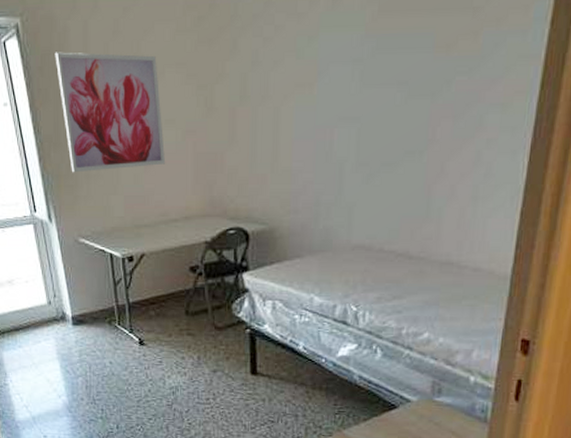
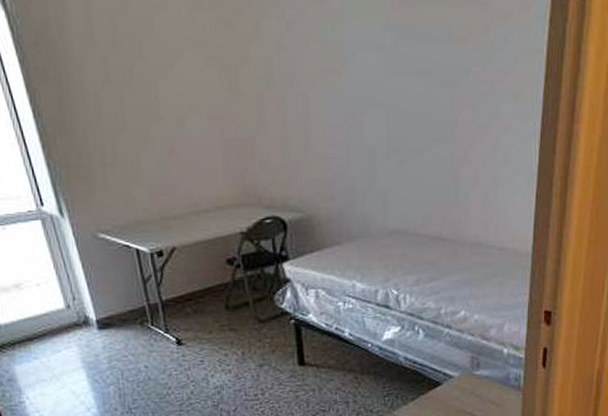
wall art: present [55,52,166,173] -> none [52,26,192,161]

